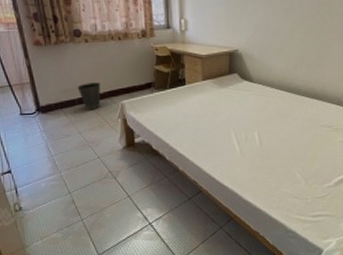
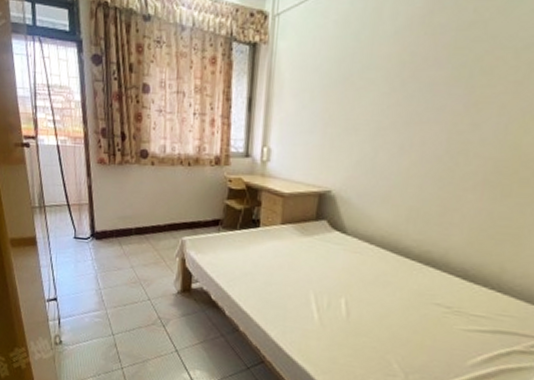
waste basket: present [77,83,101,110] -> none [136,211,162,243]

